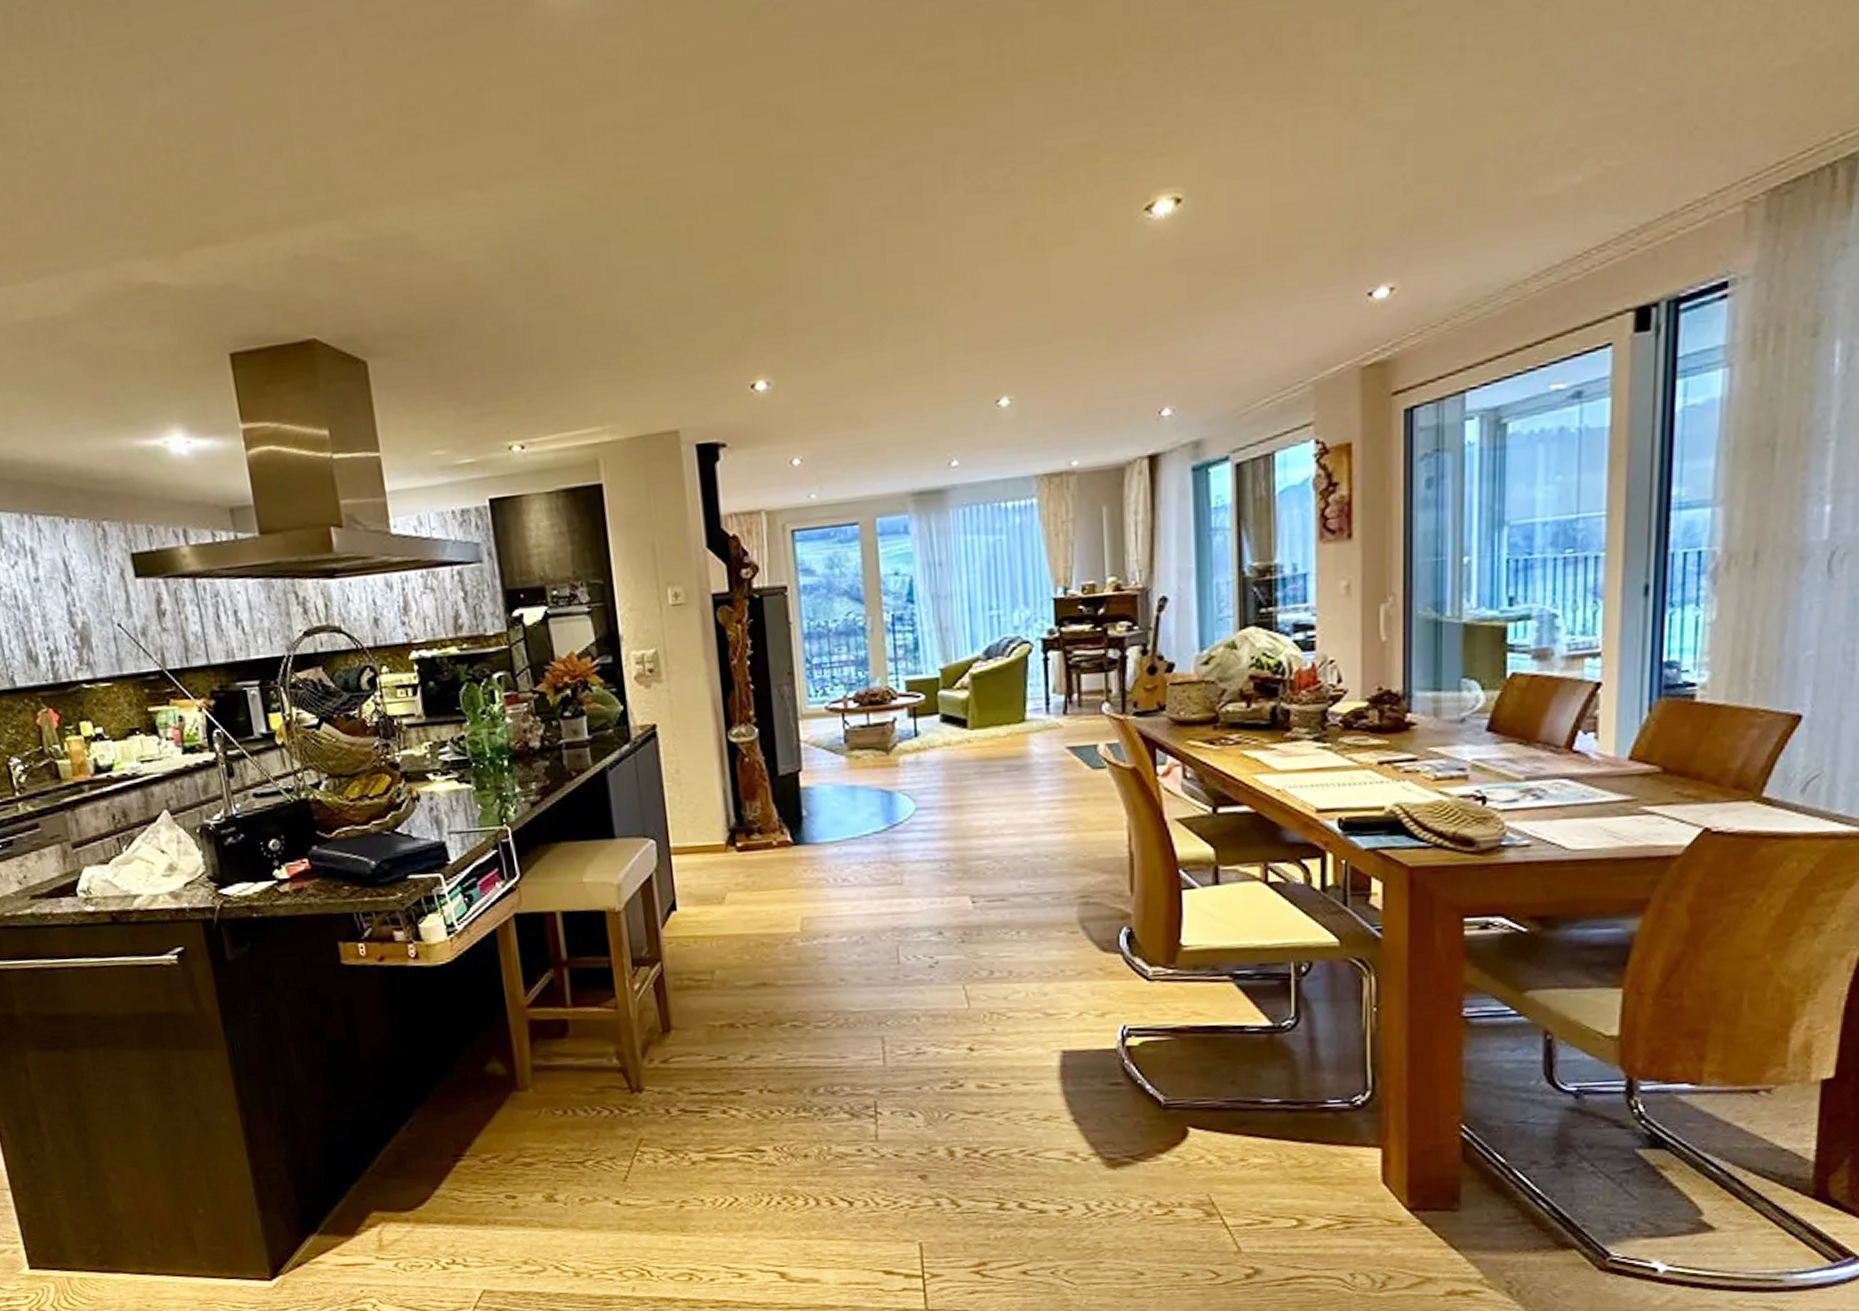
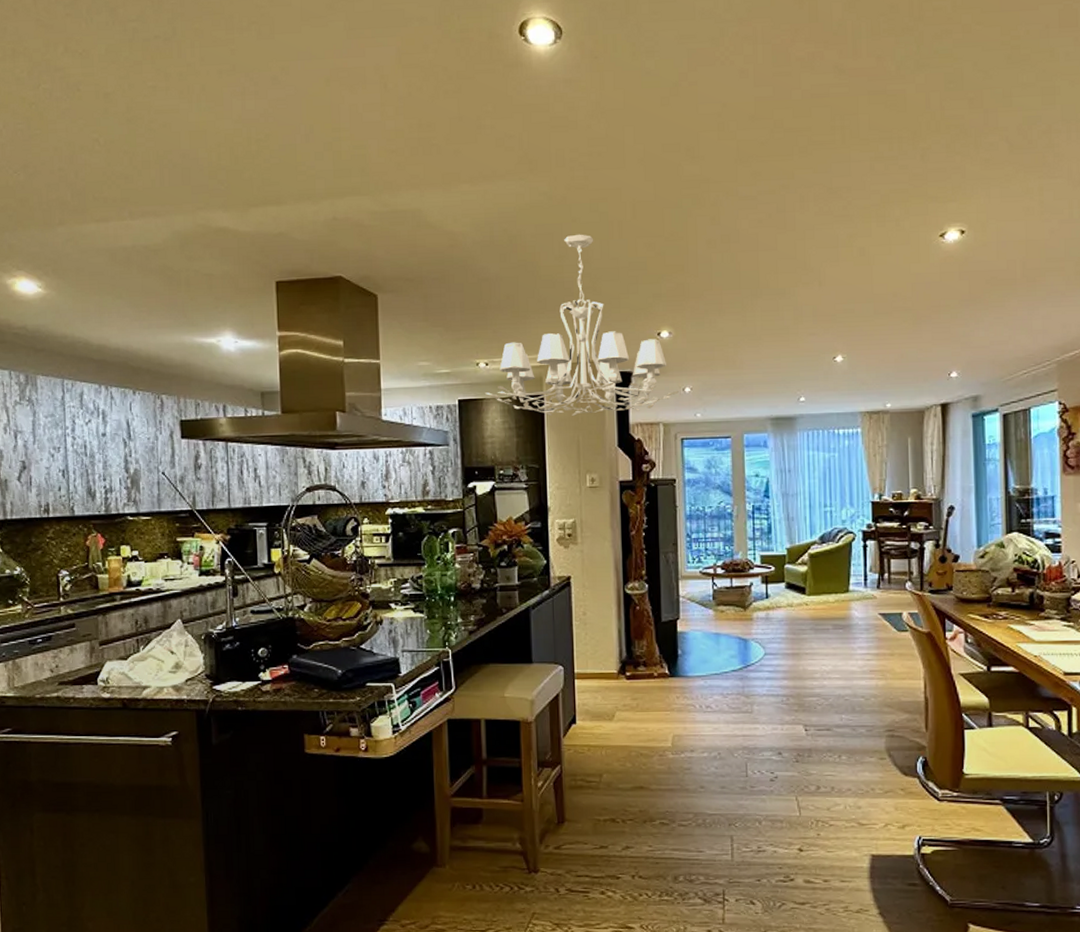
chandelier: none [523,250,784,512] -> present [484,234,679,416]

